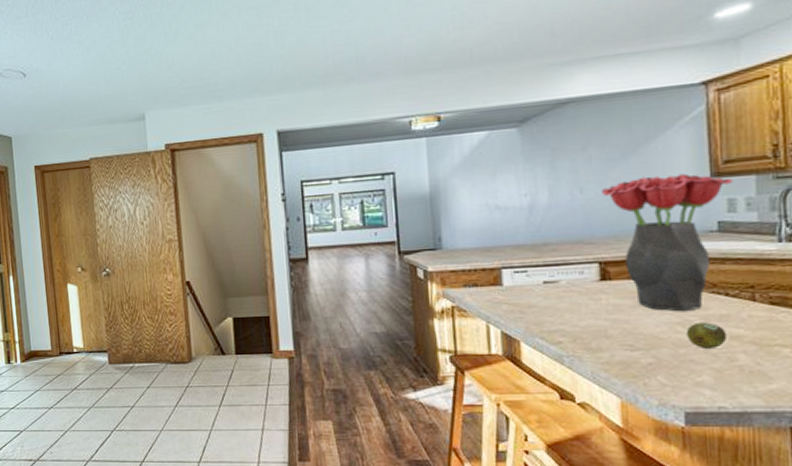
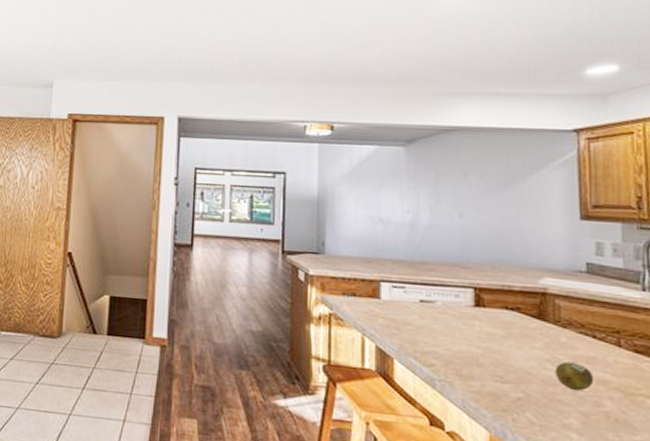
bouquet: present [601,173,733,312] -> none [479,210,601,349]

